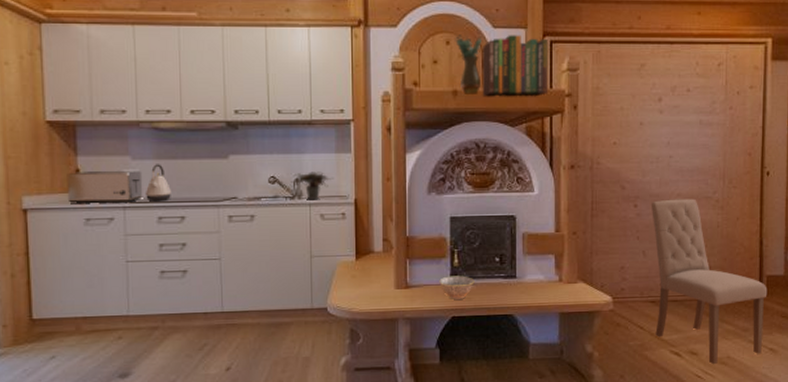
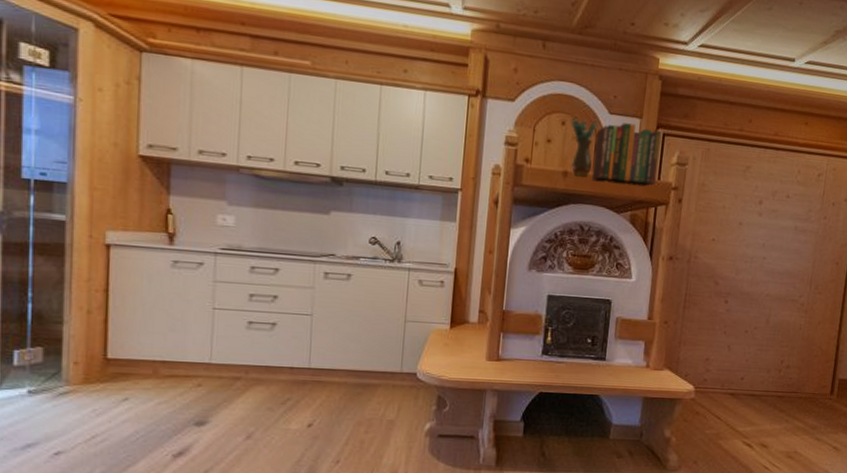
toaster: present [66,170,143,203] -> none [155,211,238,249]
kettle: present [145,164,172,202] -> none [238,212,268,251]
potted plant: present [291,171,334,200] -> none [392,236,436,266]
bowl: present [439,275,475,299] -> none [530,352,565,376]
dining chair: present [650,198,768,365] -> none [731,298,838,458]

